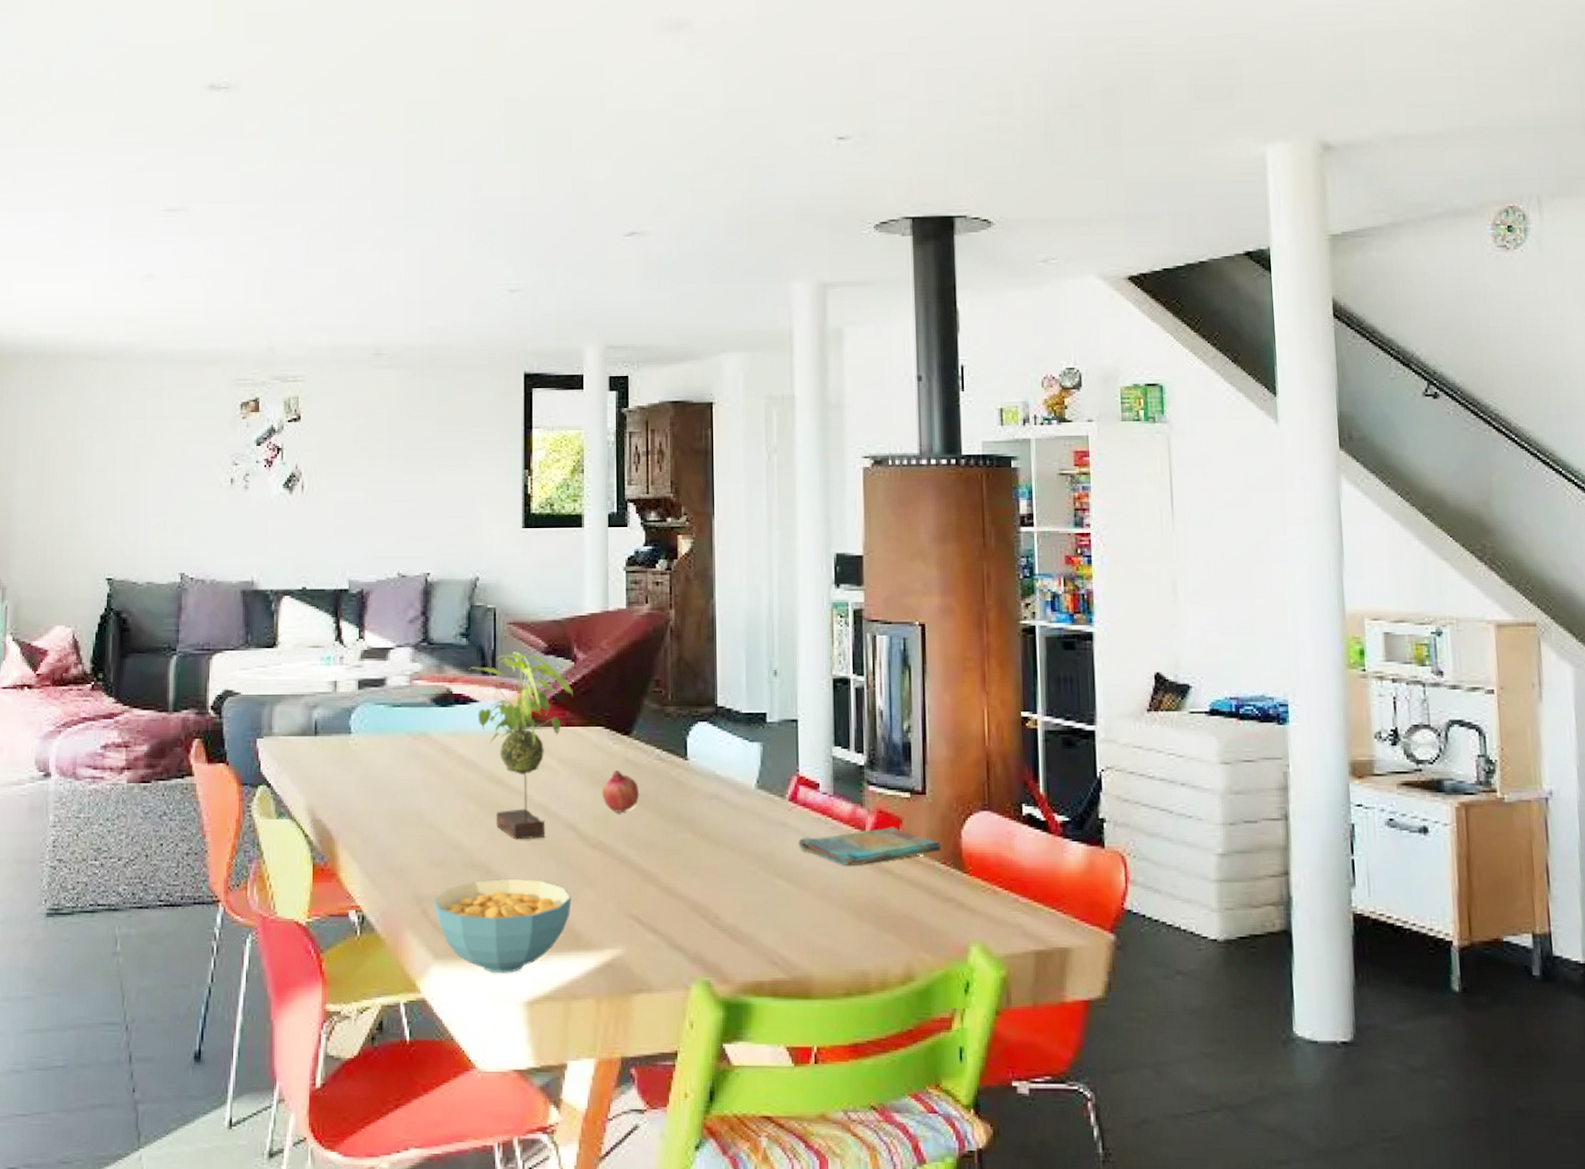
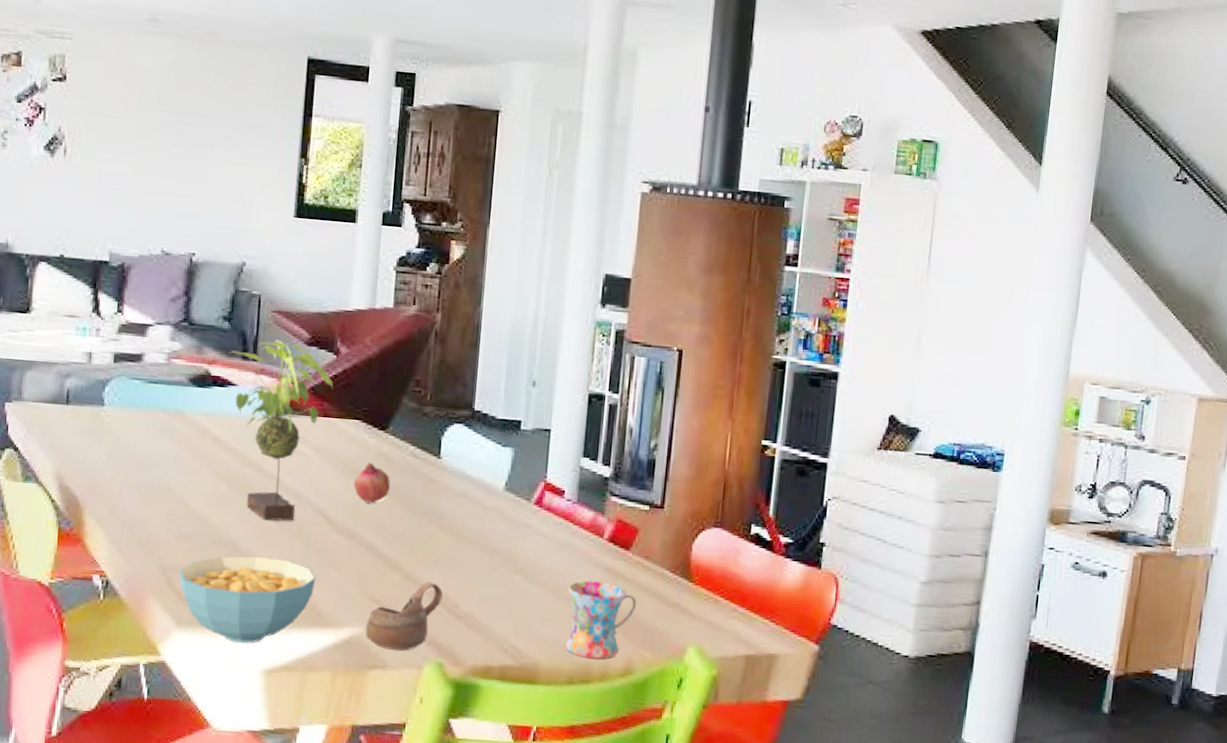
cup: none [626,893,703,970] -> present [365,582,443,651]
dish towel: present [798,827,942,867] -> none [539,535,673,569]
mug: none [834,878,910,967] -> present [566,580,637,659]

